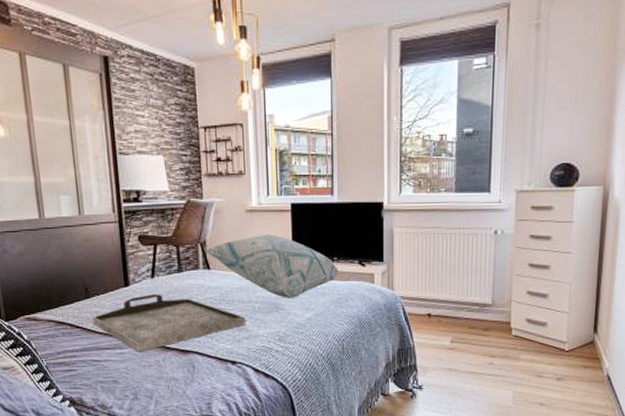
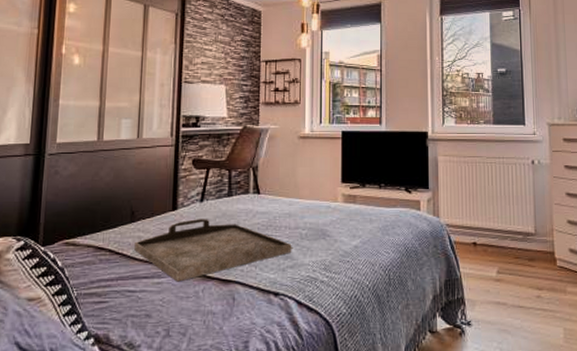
decorative pillow: present [205,234,339,298] -> none [256,160,386,225]

